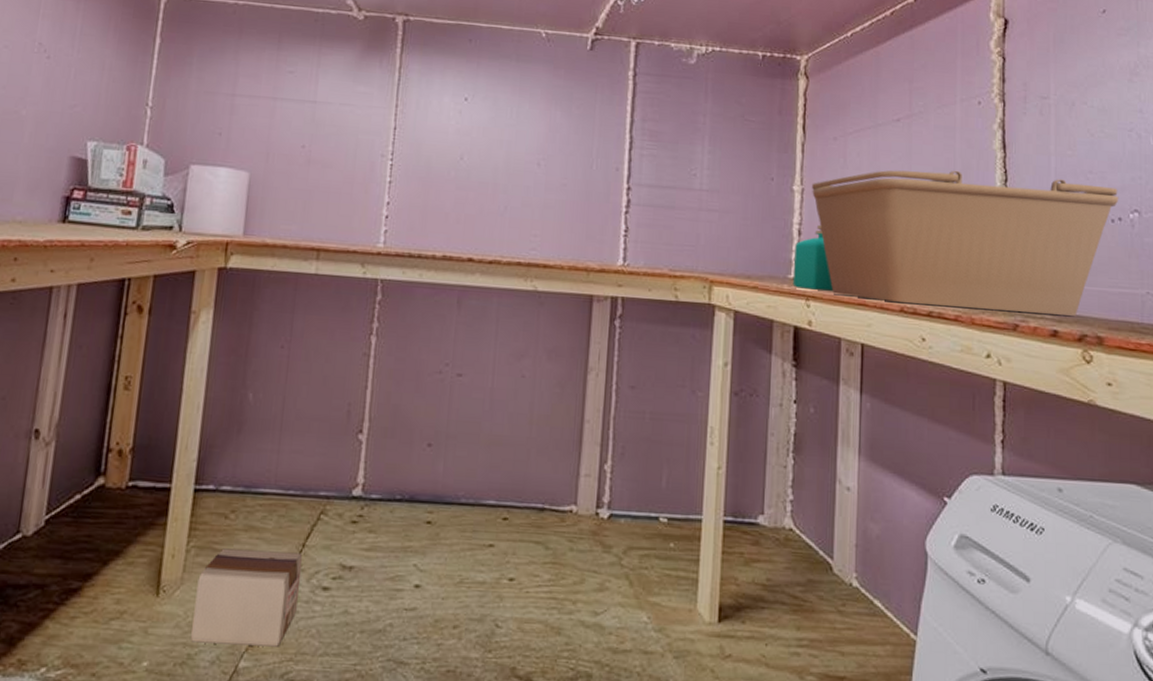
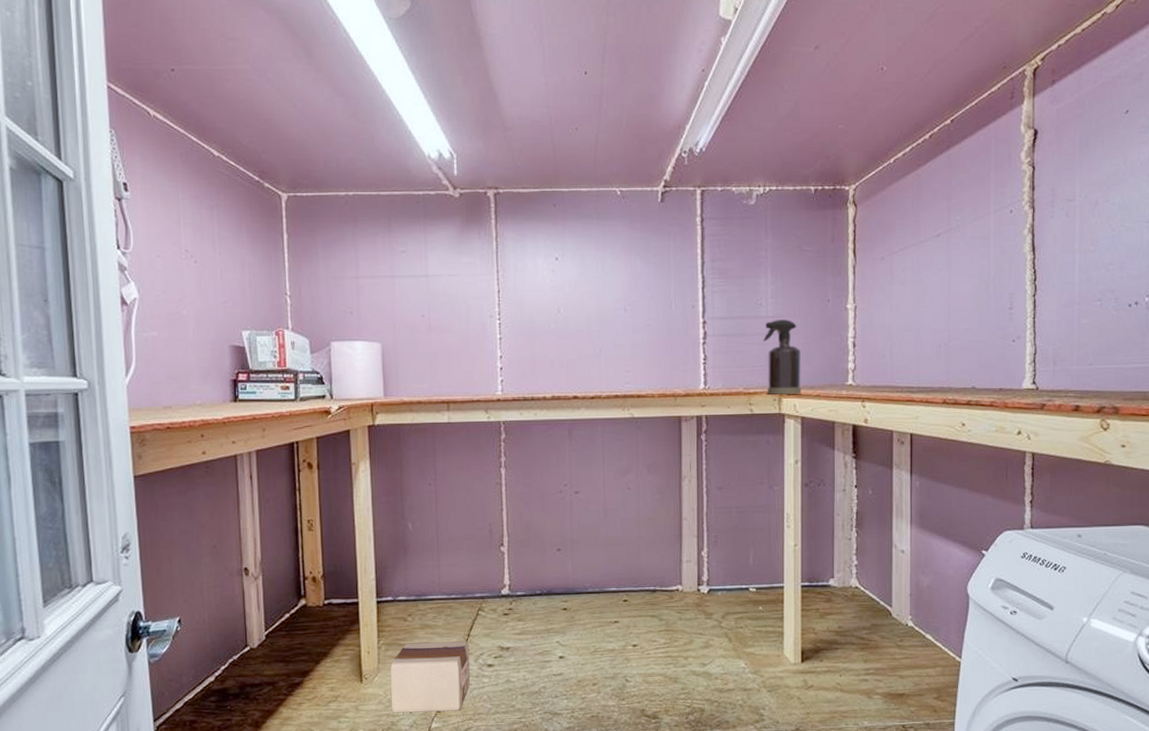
spray bottle: none [695,194,738,283] -> present [763,319,801,395]
soap bottle: present [792,225,834,292] -> none [850,337,886,393]
bicycle basket: present [812,170,1119,316] -> none [864,273,1136,396]

